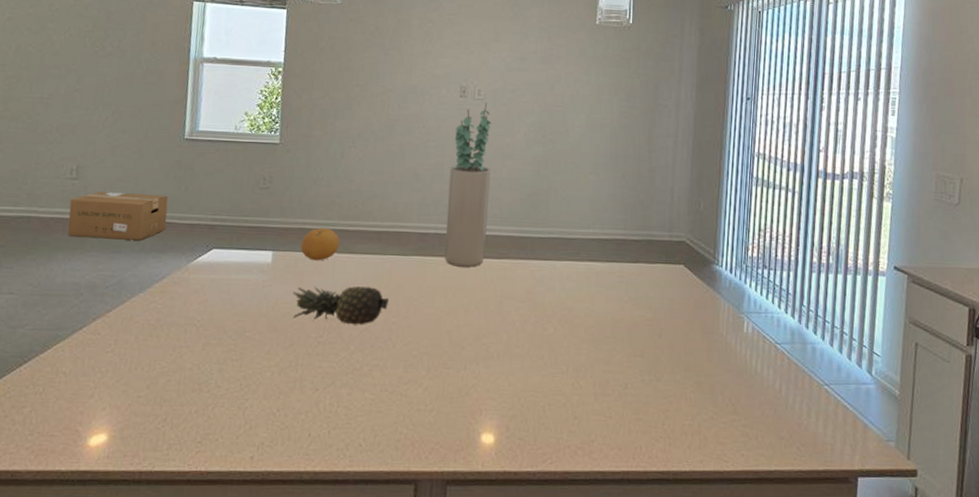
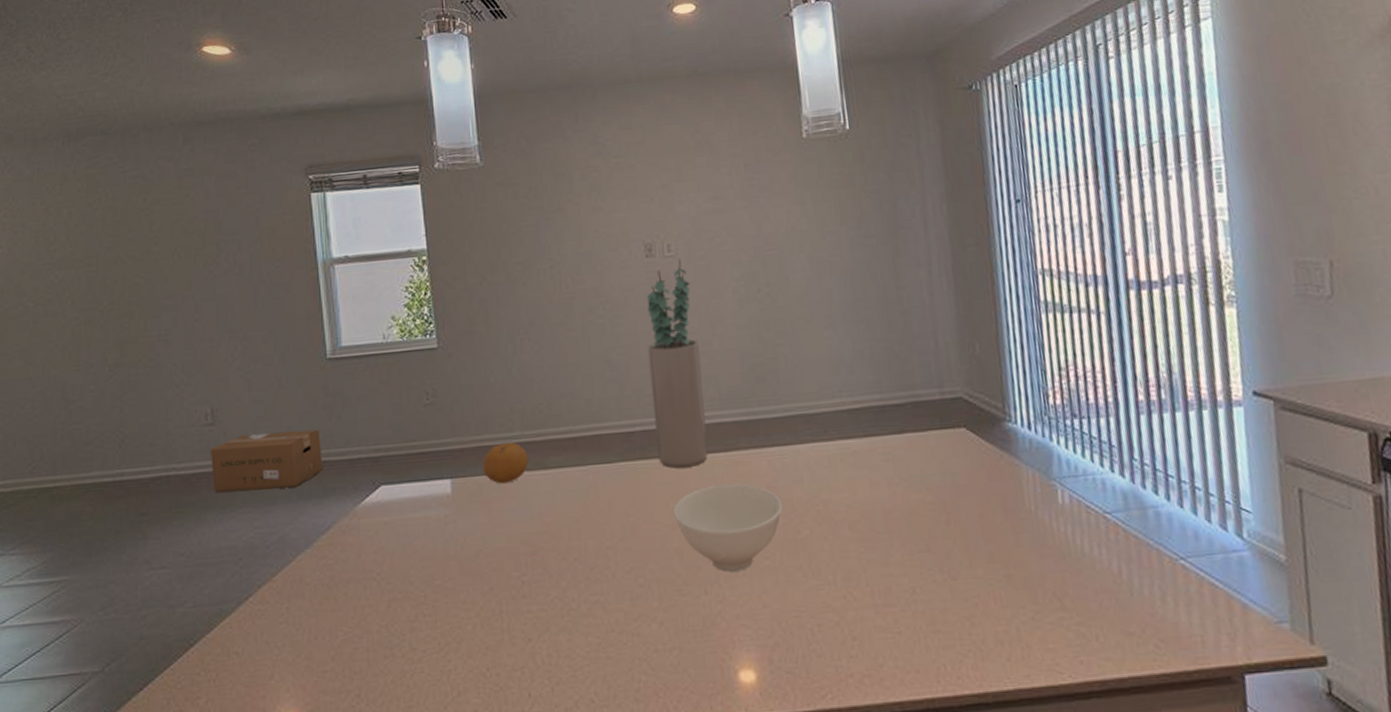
fruit: present [293,286,390,325] -> none [483,506,600,557]
bowl: none [449,284,536,354] -> present [672,483,783,572]

